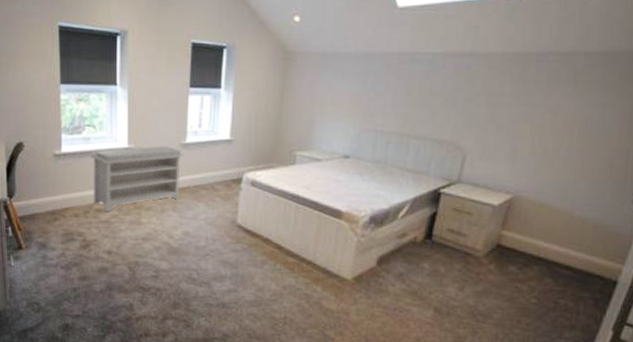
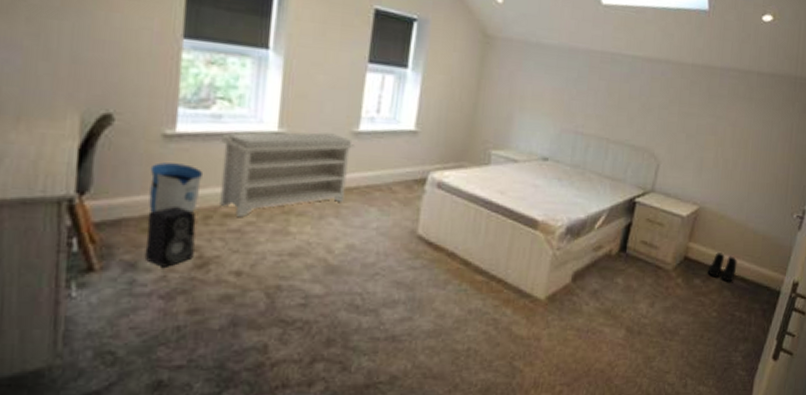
sun visor: none [48,174,82,210] -> present [149,162,204,213]
speaker: none [50,205,80,247] -> present [144,207,196,267]
boots: none [524,241,561,270] -> present [707,252,738,282]

